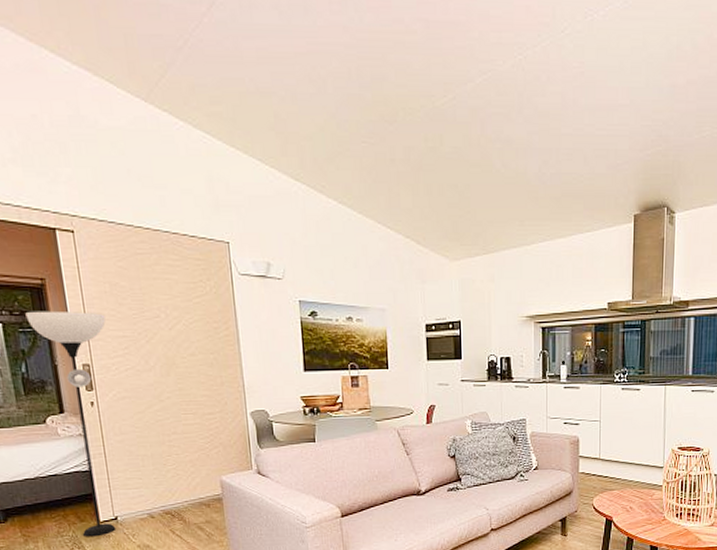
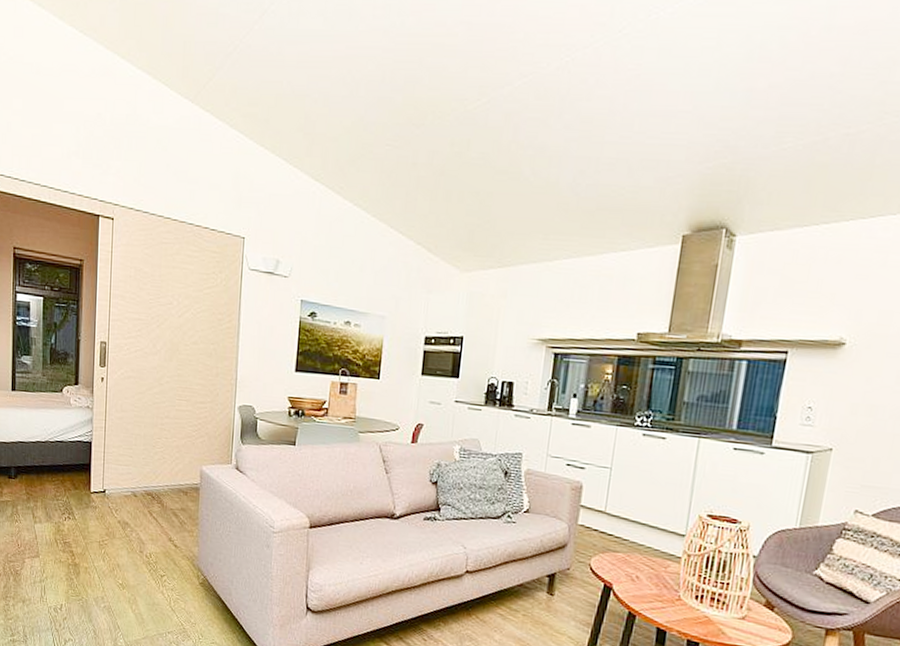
floor lamp: present [25,310,116,537] -> none [63,288,126,506]

